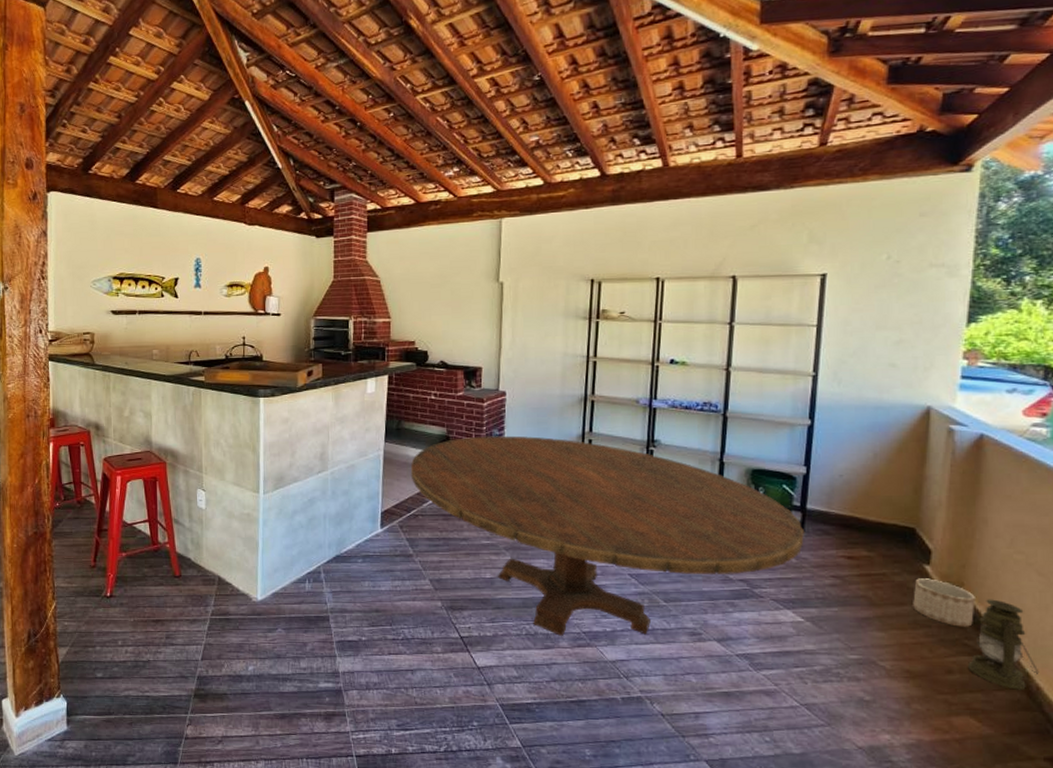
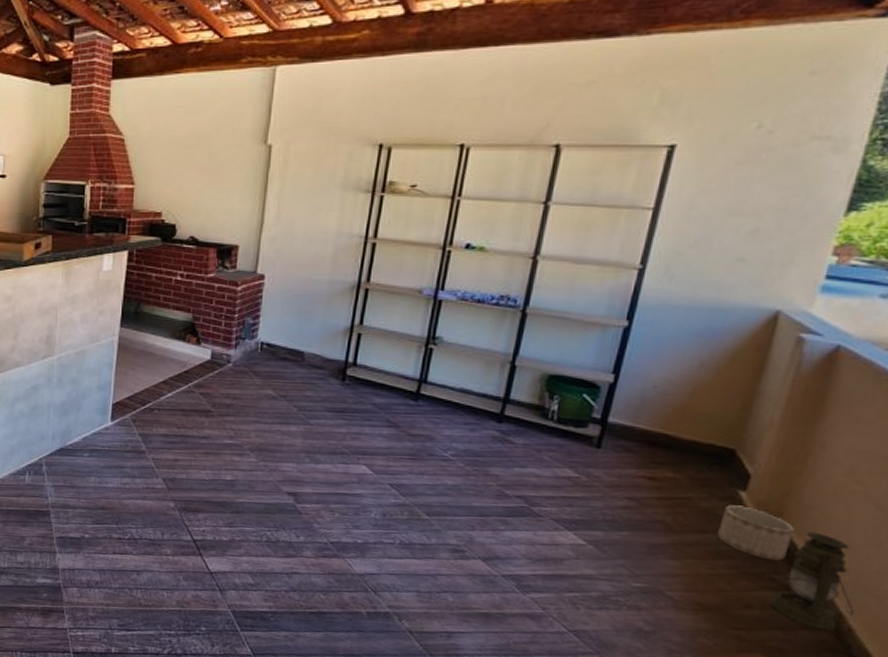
dining table: present [410,435,805,637] -> none [148,324,602,549]

